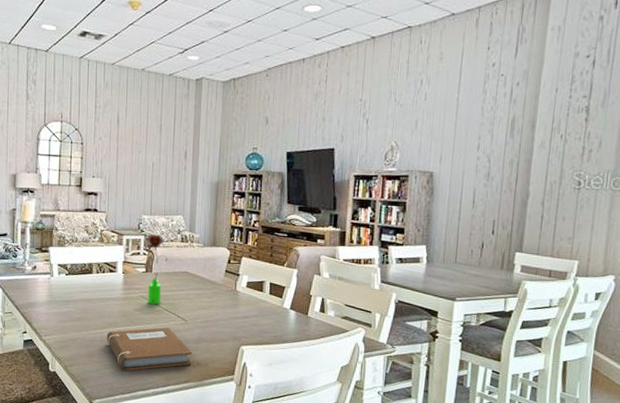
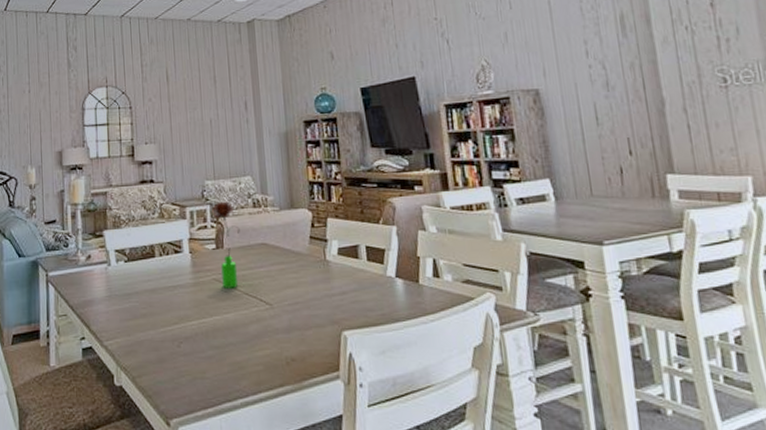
notebook: present [106,327,193,371] -> none [178,316,285,377]

